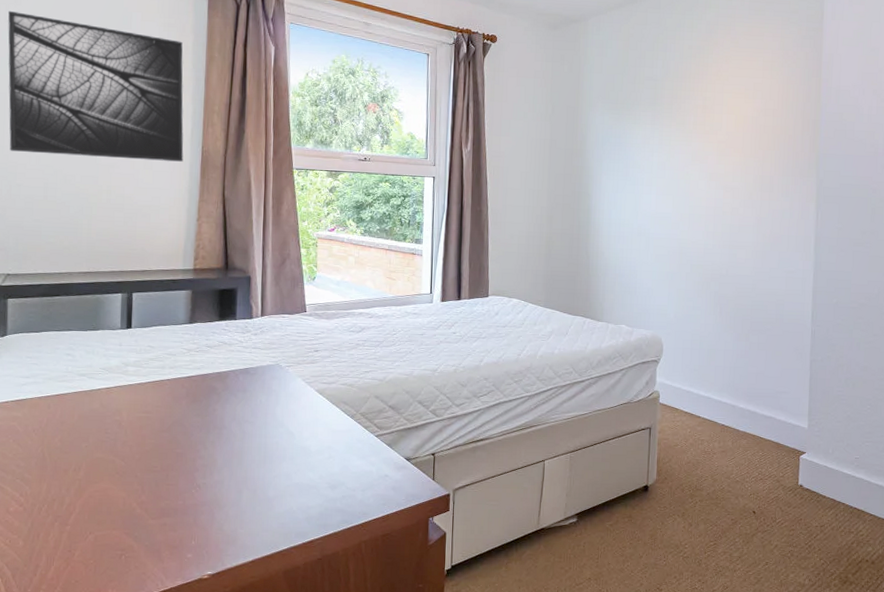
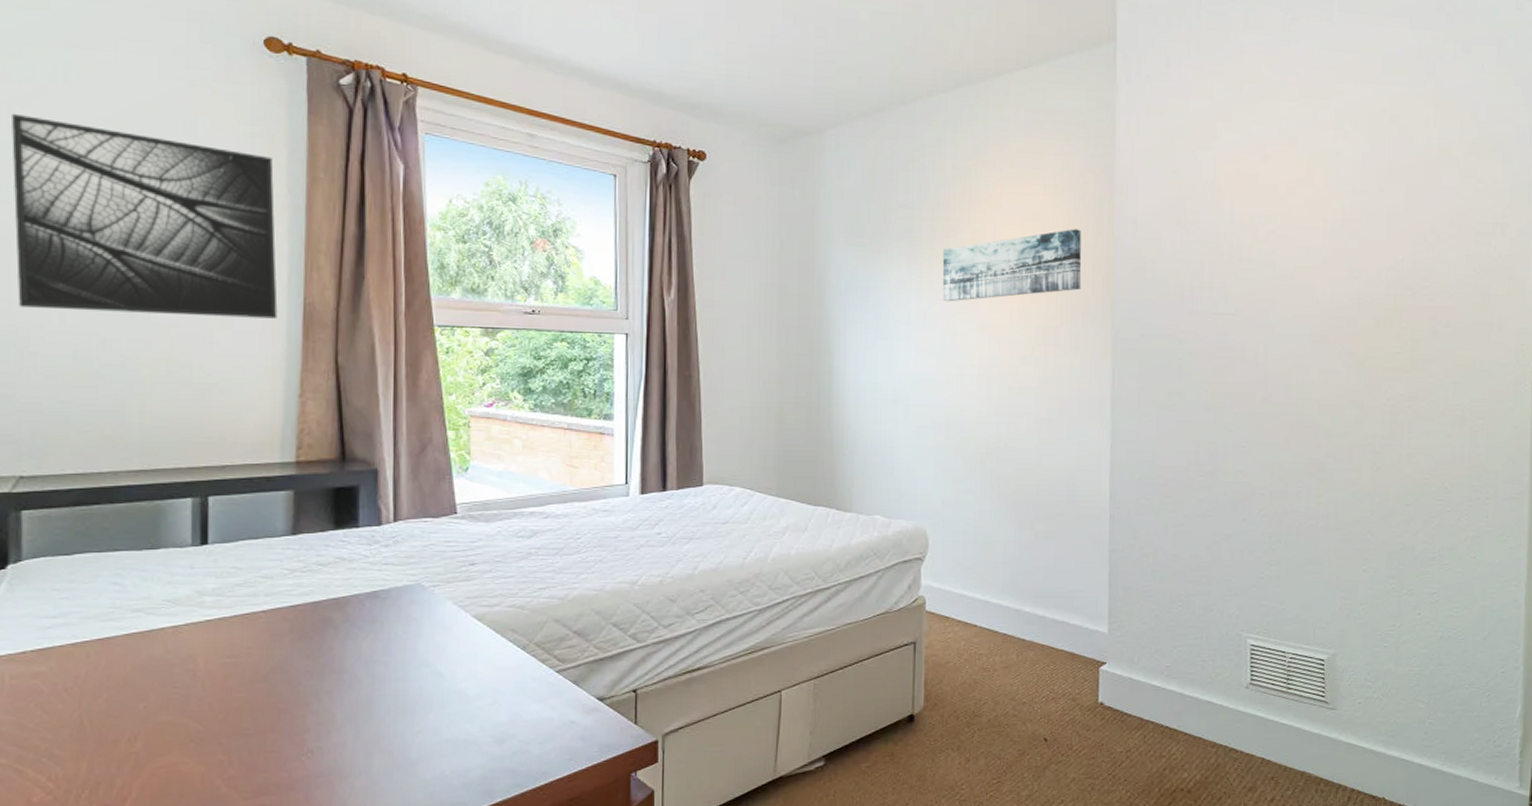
wall art: none [679,97,793,156] -> present [942,229,1082,302]

